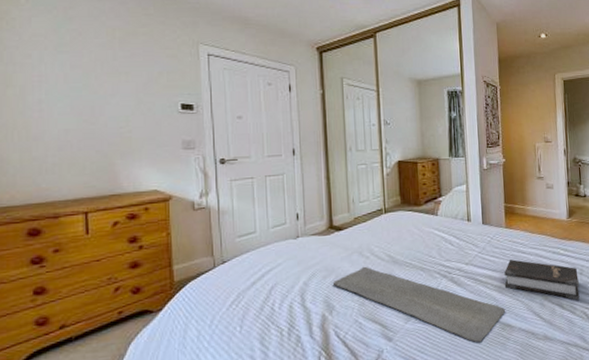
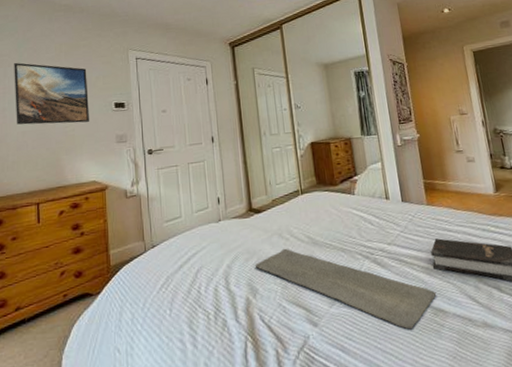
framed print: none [52,45,150,124] -> present [14,62,89,125]

